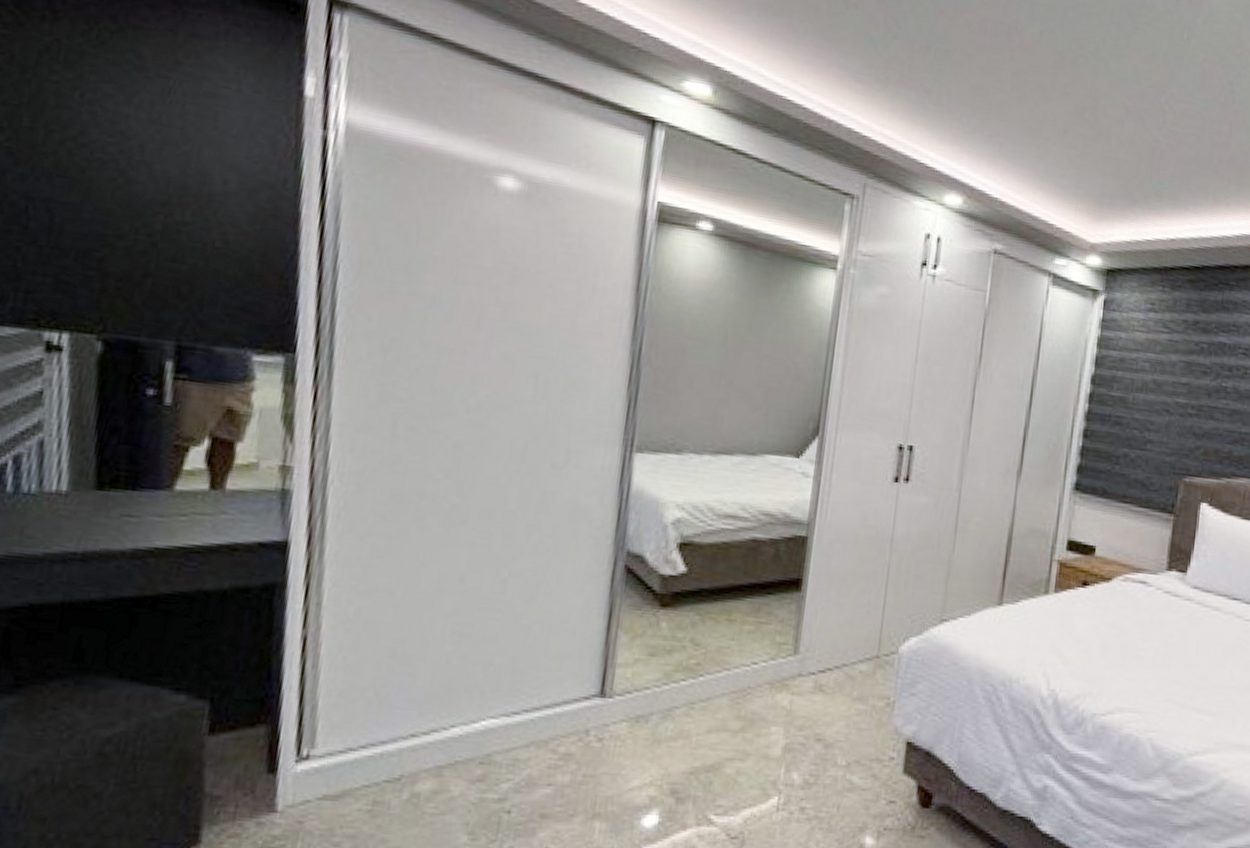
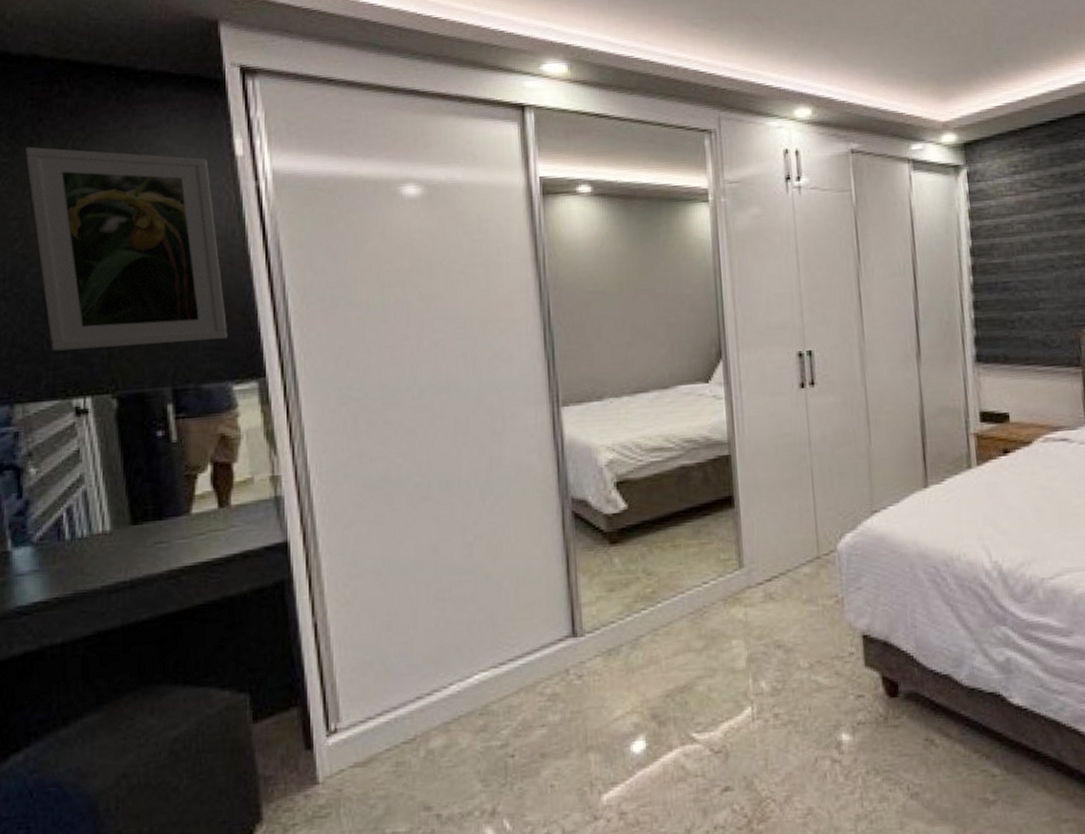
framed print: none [27,22,268,300] -> present [25,147,228,351]

